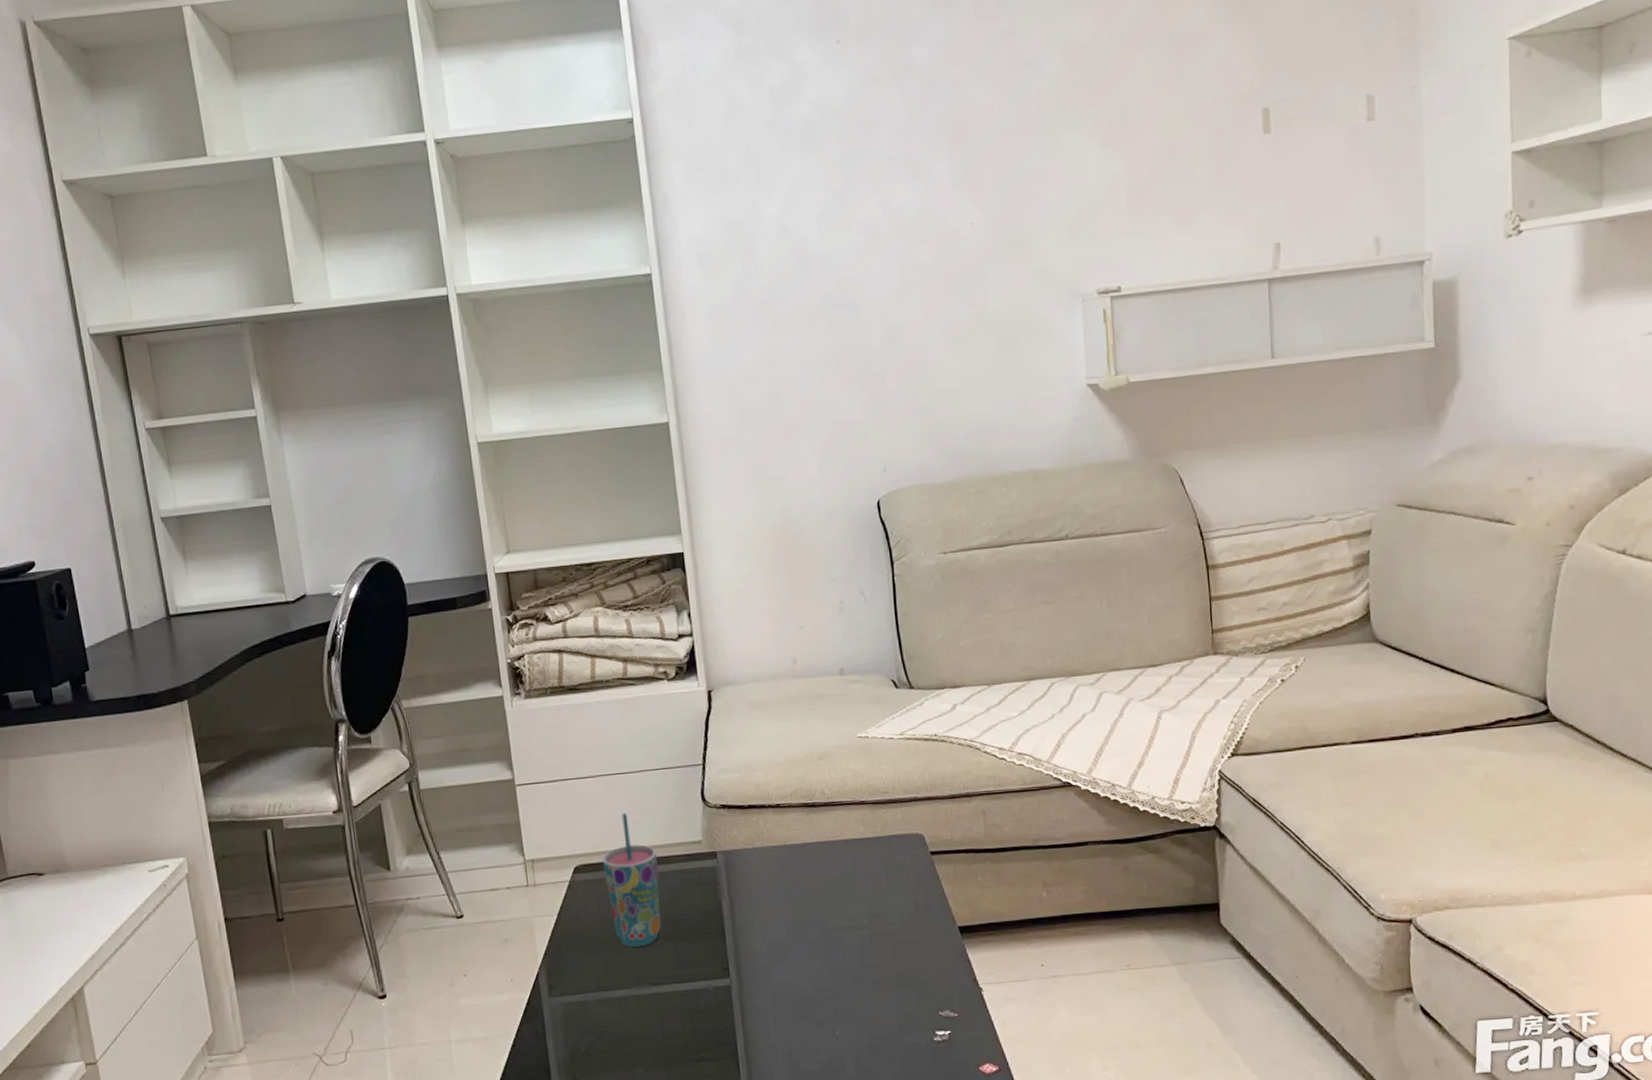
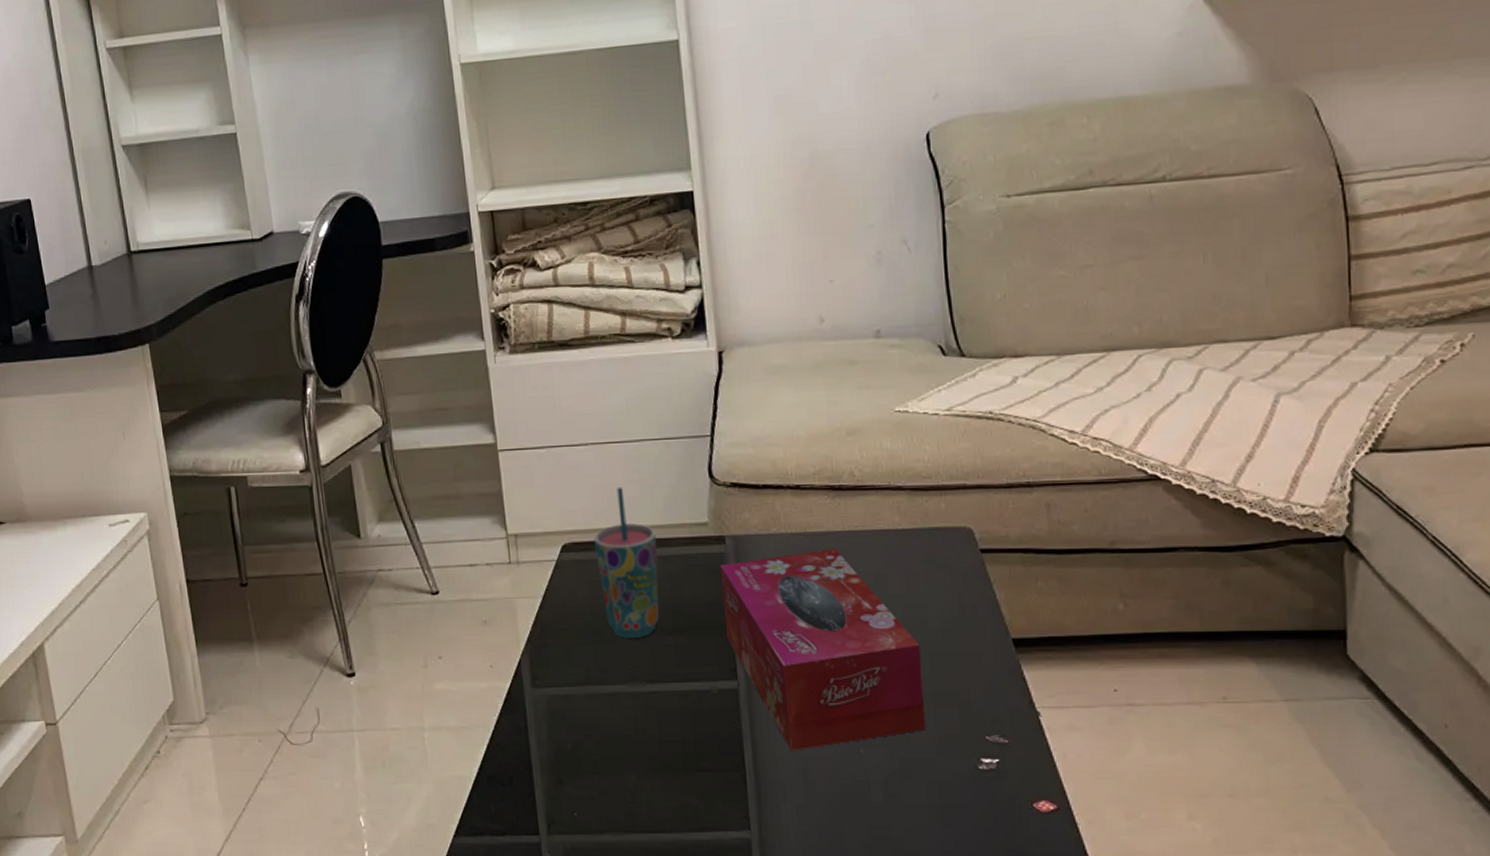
tissue box: none [713,858,889,1037] -> present [720,549,926,750]

